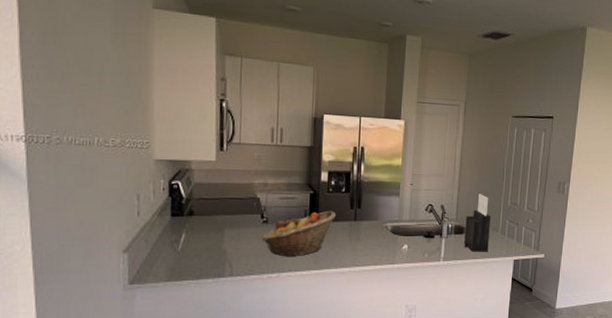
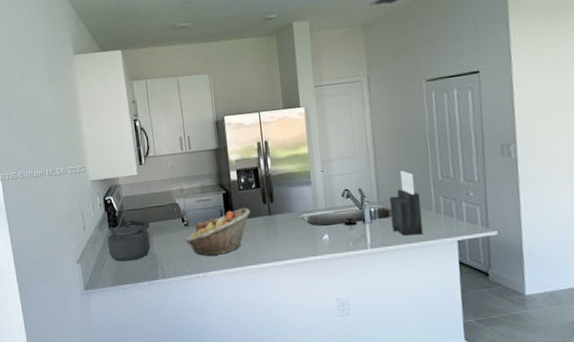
kettle: none [167,209,222,255] -> present [107,219,151,262]

